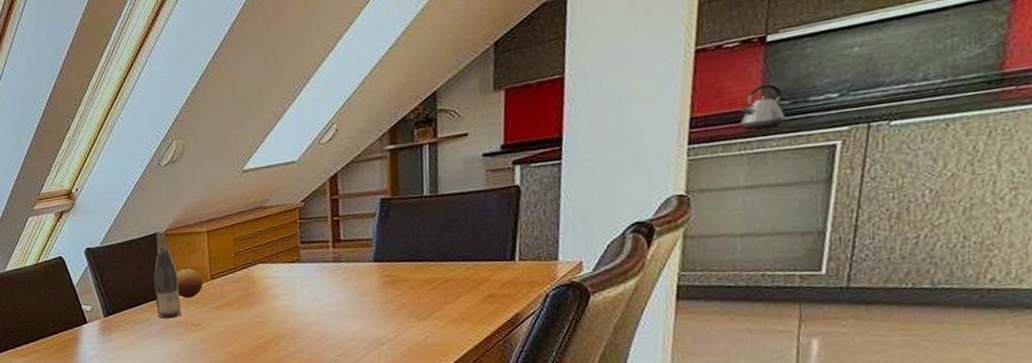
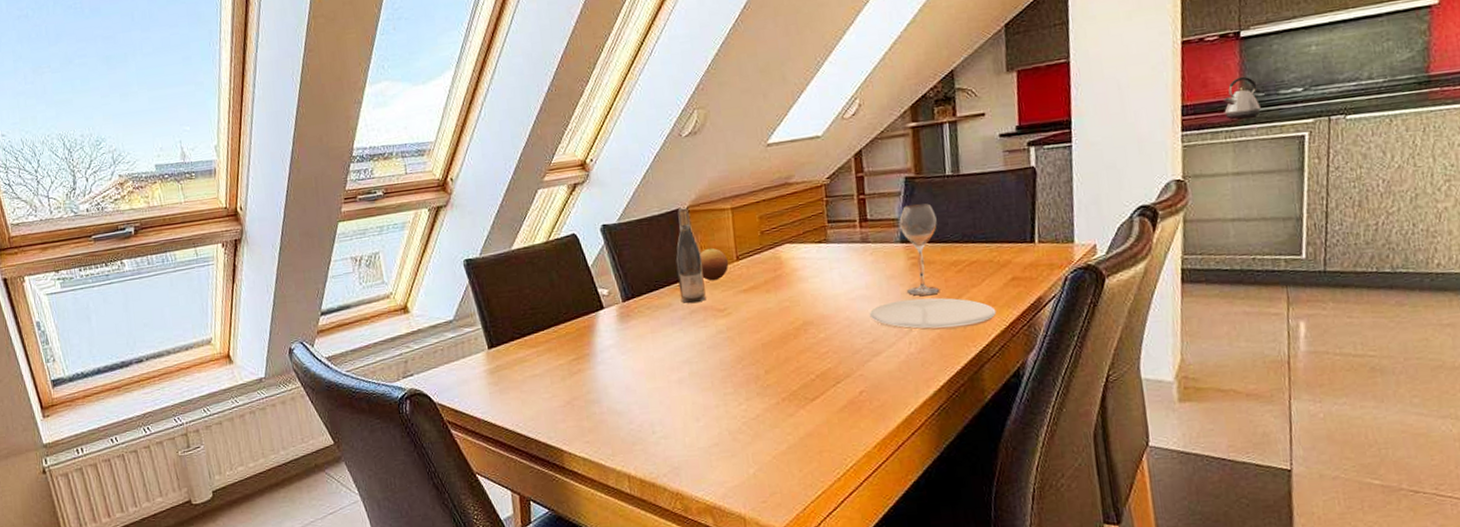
plate: none [339,314,471,345] -> present [869,297,997,331]
wineglass: none [373,223,412,313] -> present [899,203,940,296]

